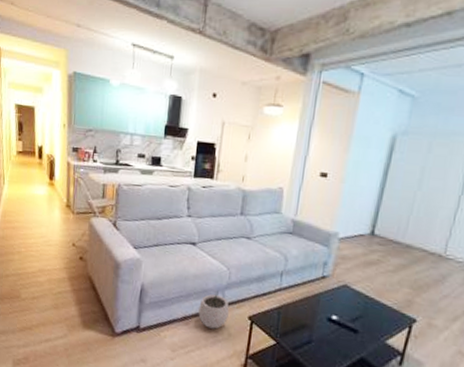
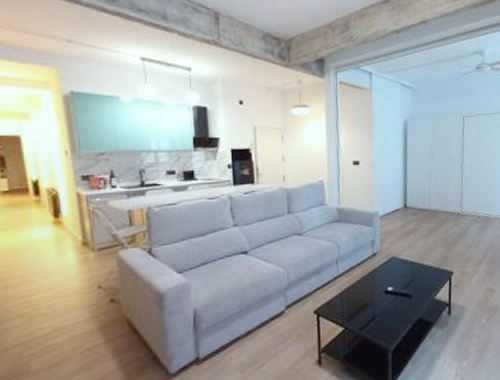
plant pot: present [198,290,229,329] -> none [262,293,294,335]

